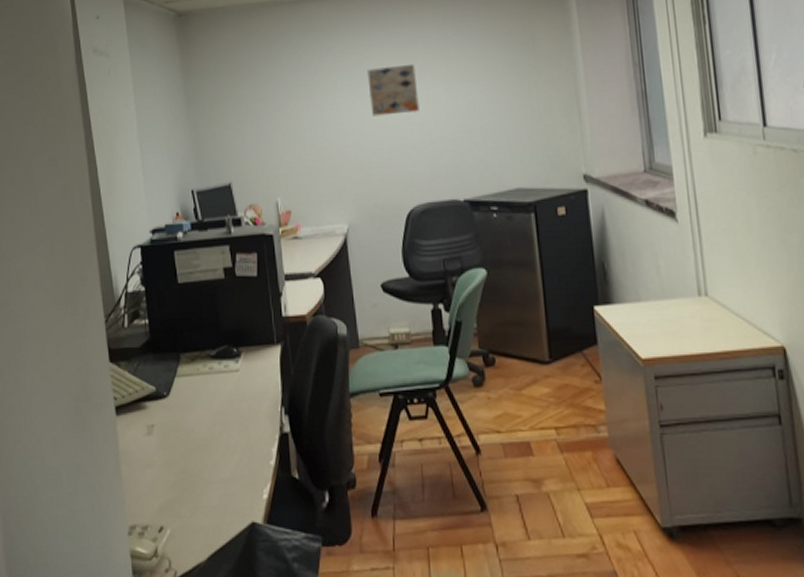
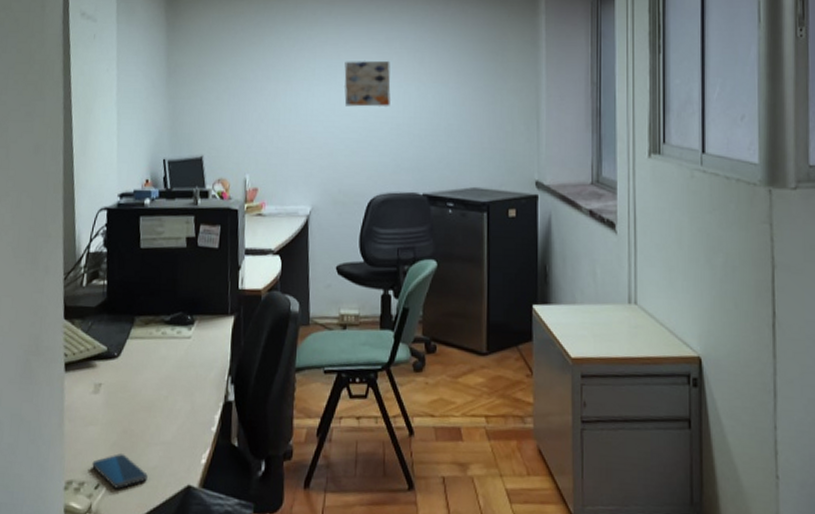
smartphone: none [153,495,211,530] -> present [92,453,148,489]

